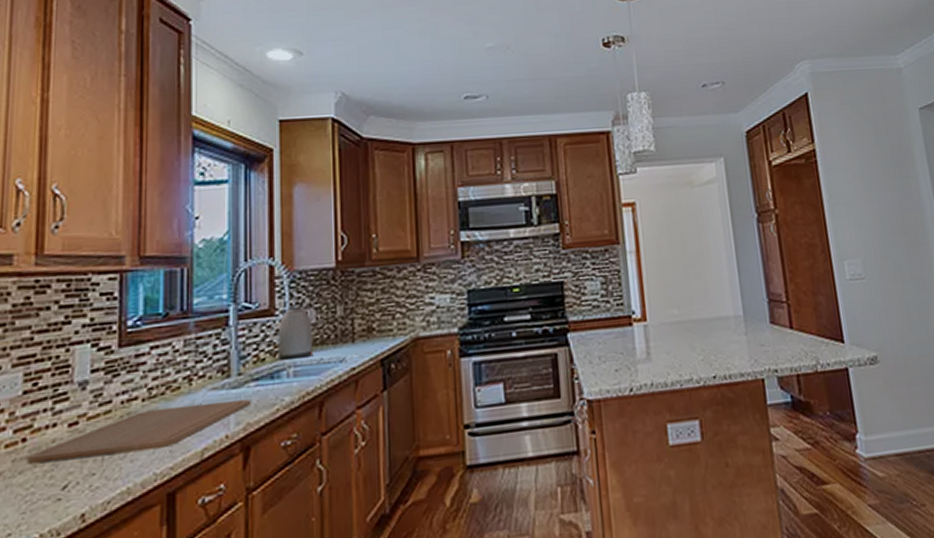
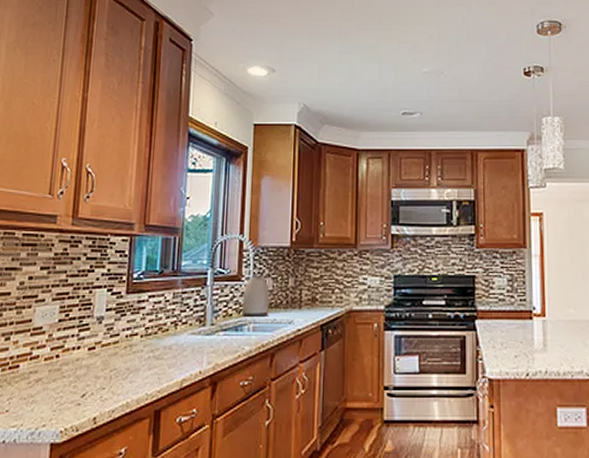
chopping board: present [26,400,250,463] -> none [58,345,219,374]

